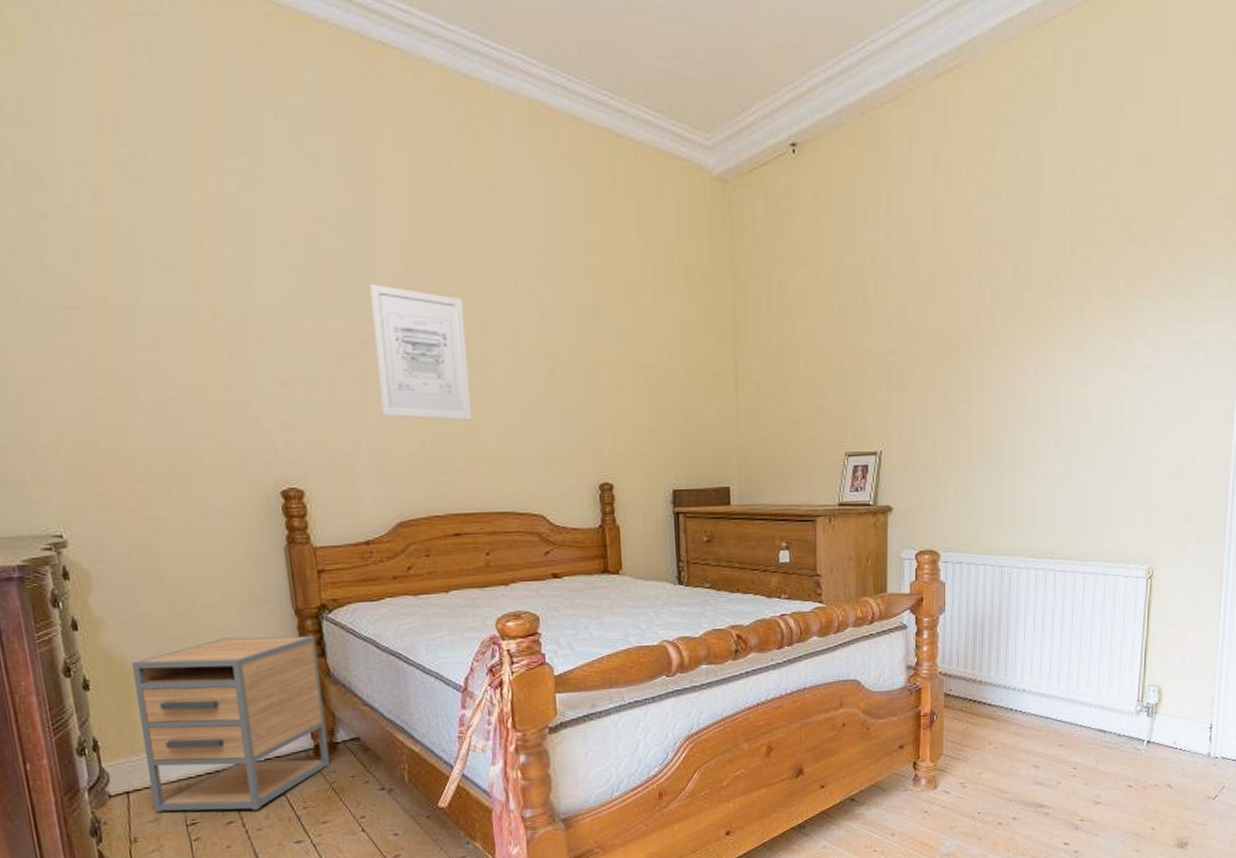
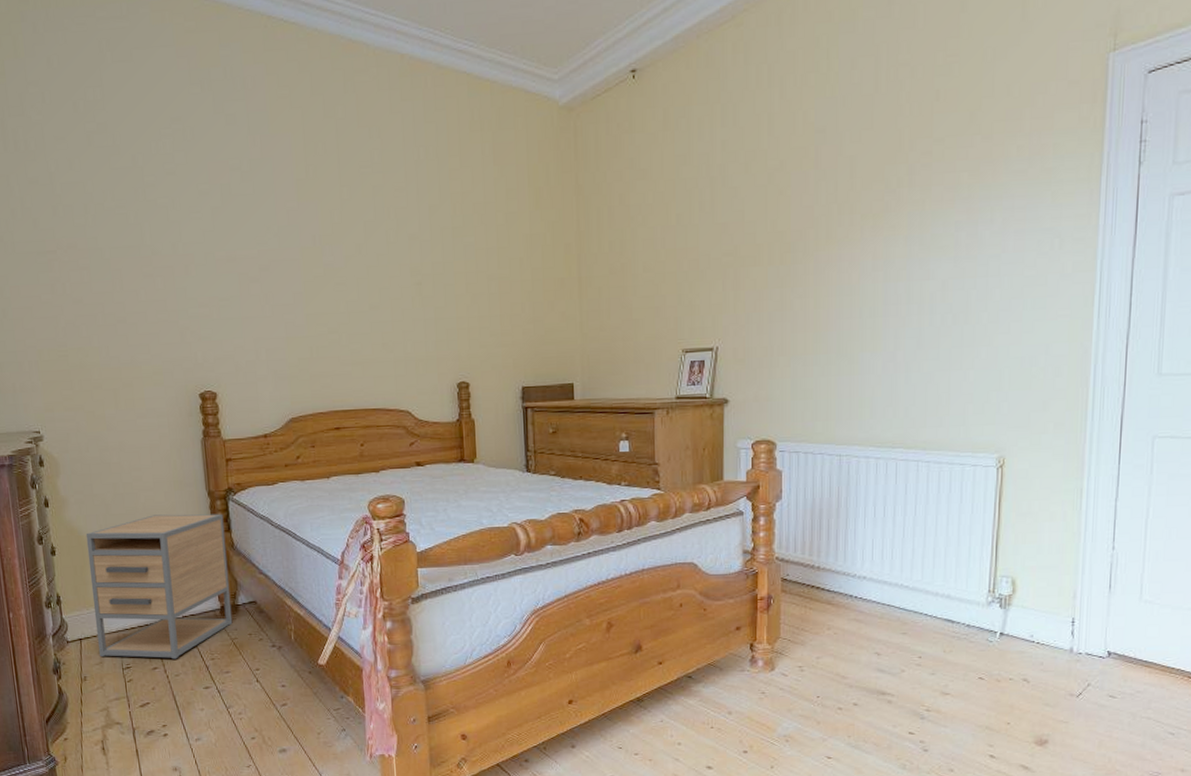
wall art: present [368,283,473,421] -> none [270,219,351,331]

